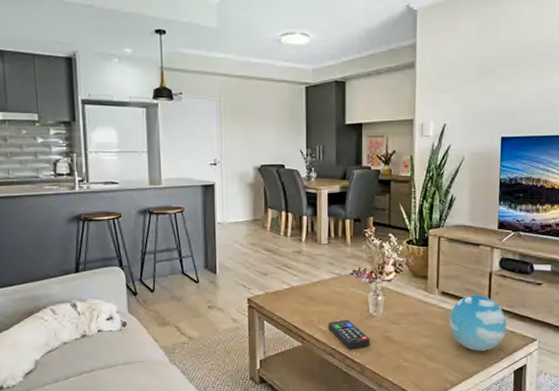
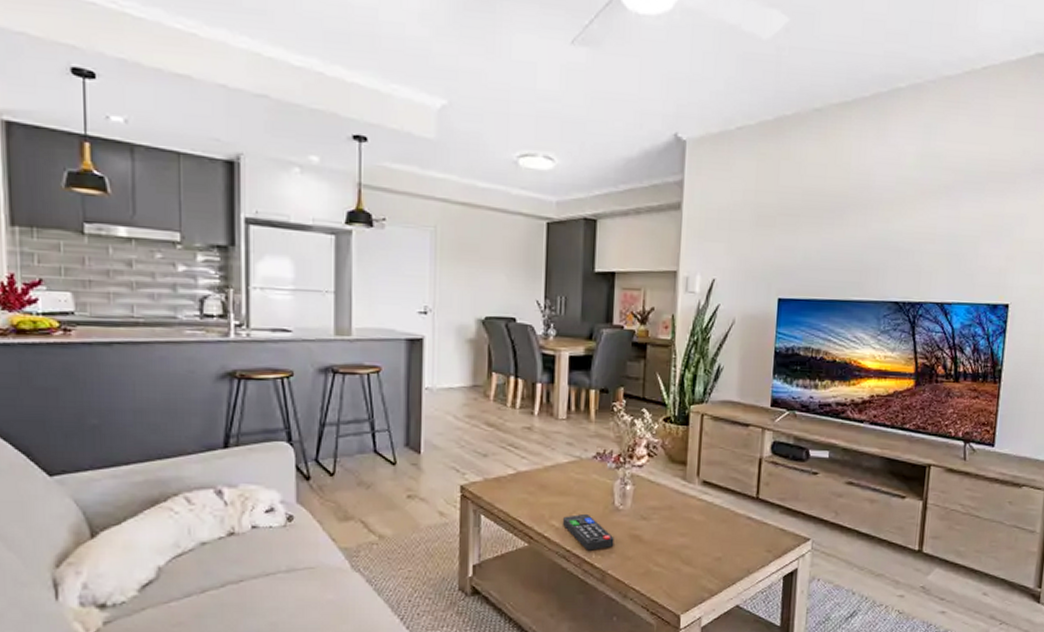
decorative ball: present [449,295,507,351] -> none [710,485,778,553]

